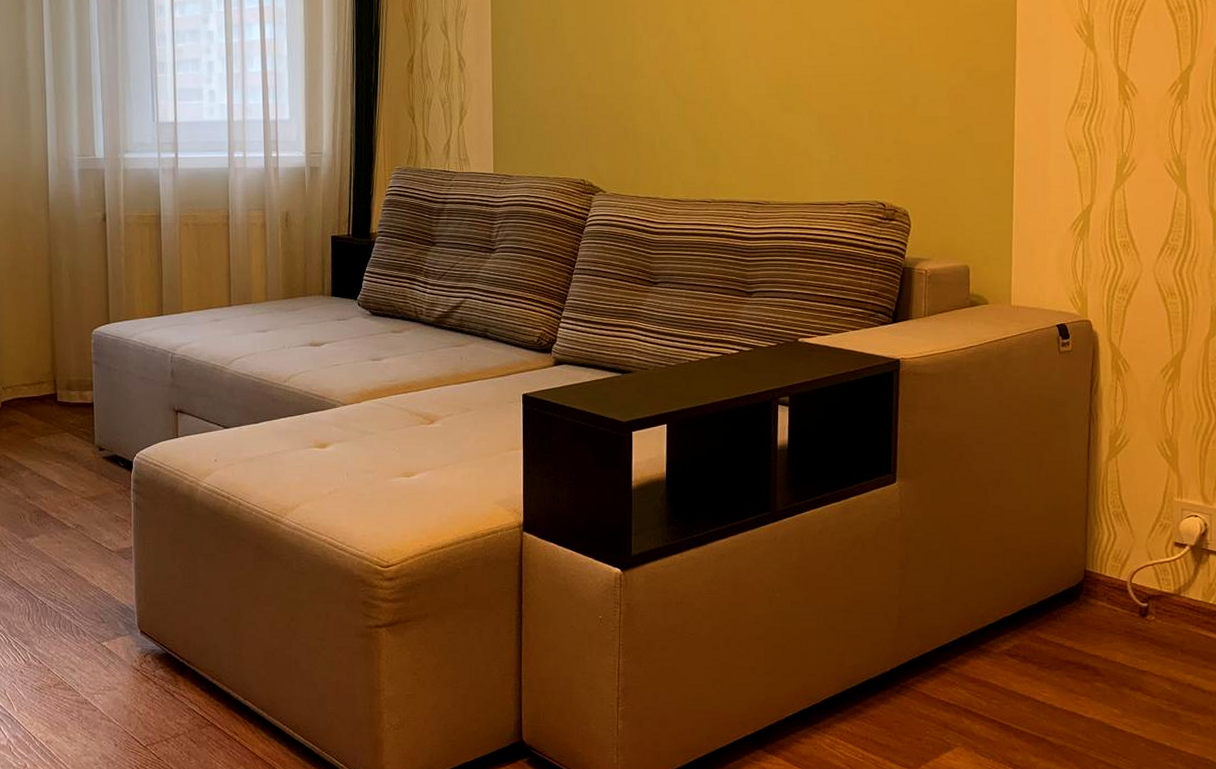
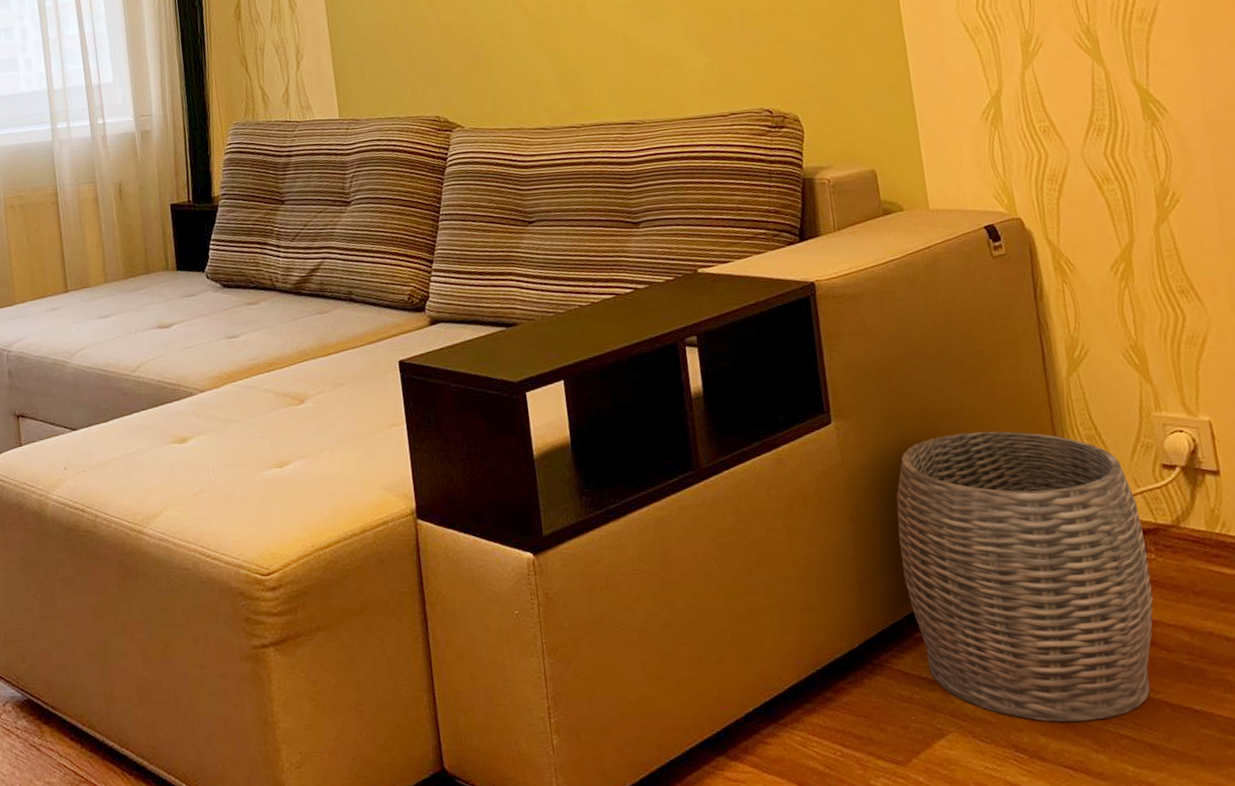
woven basket: none [938,501,1148,747] -> present [896,431,1153,722]

